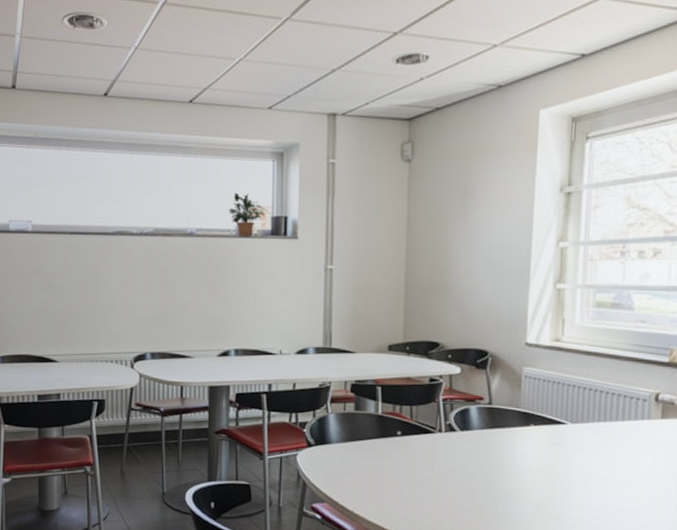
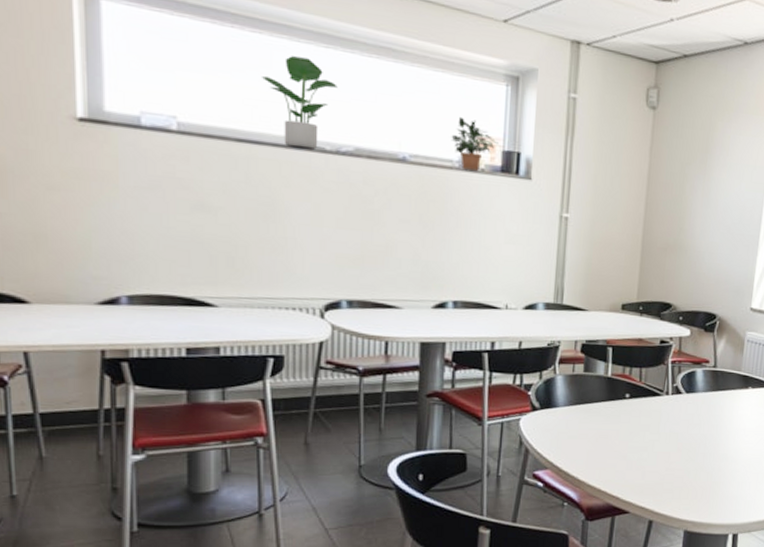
potted plant: none [88,164,140,235] -> present [262,56,337,151]

